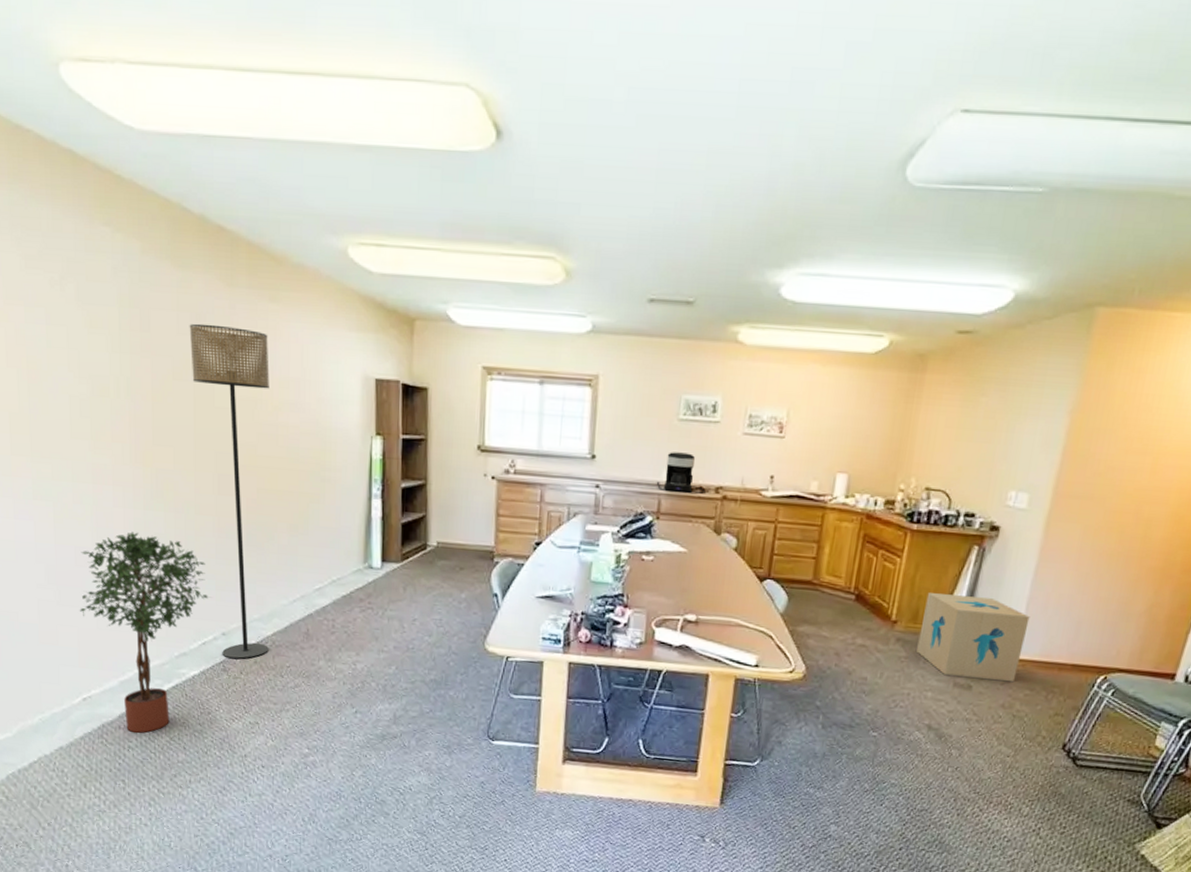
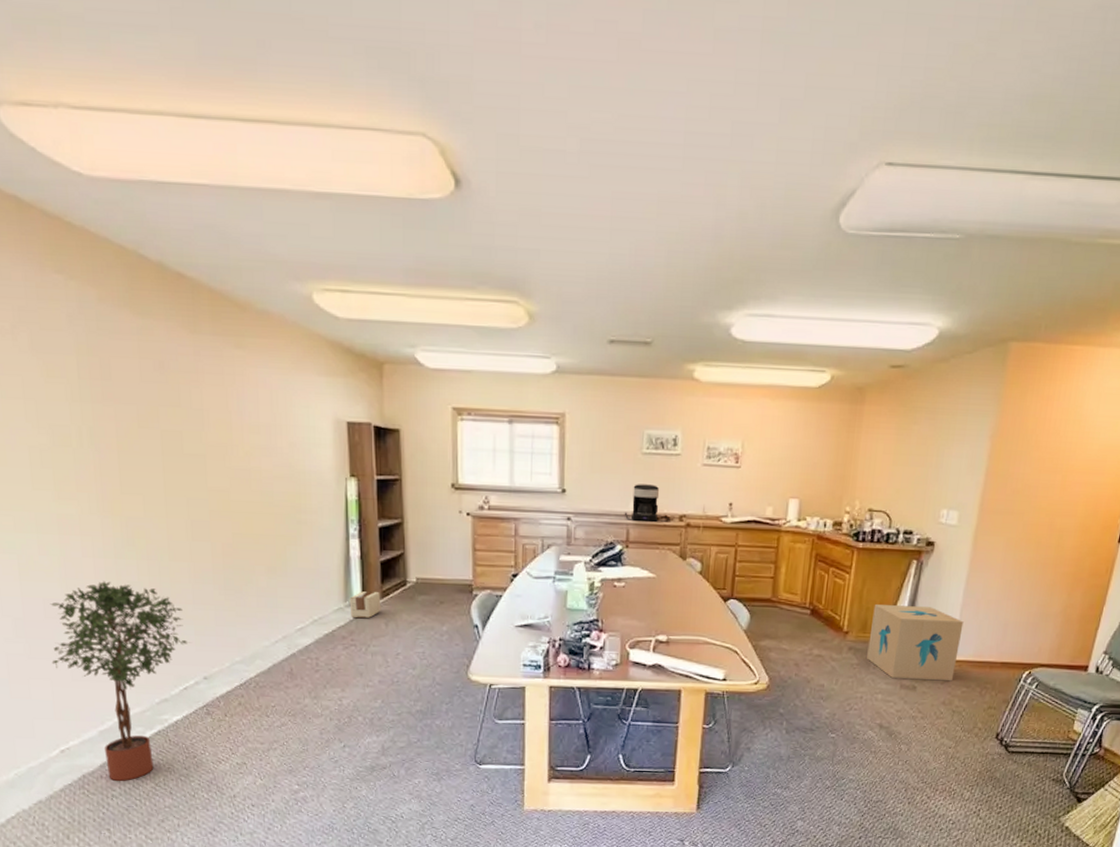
floor lamp: present [189,323,269,660] -> none [152,370,253,702]
box: none [368,553,400,582] -> present [349,590,381,619]

